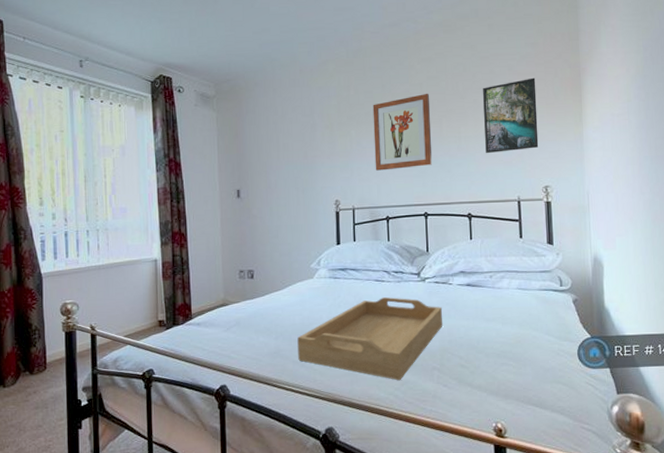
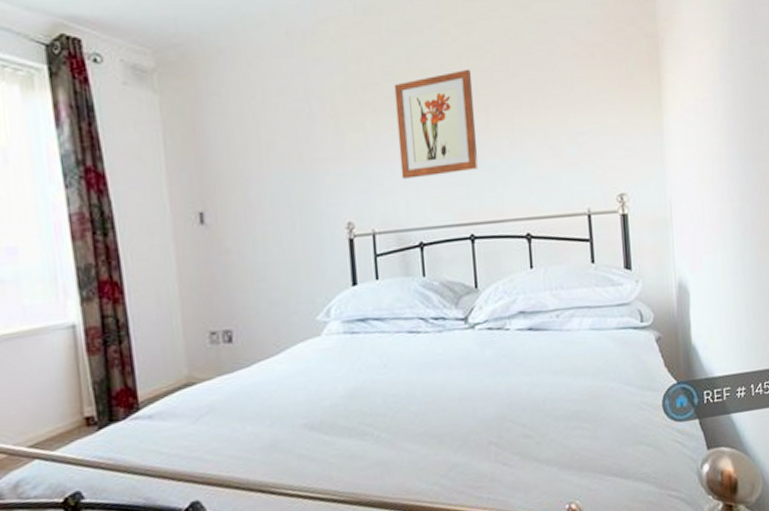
serving tray: present [297,297,443,381] -> none [302,353,500,465]
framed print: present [483,77,539,154] -> none [540,50,611,153]

